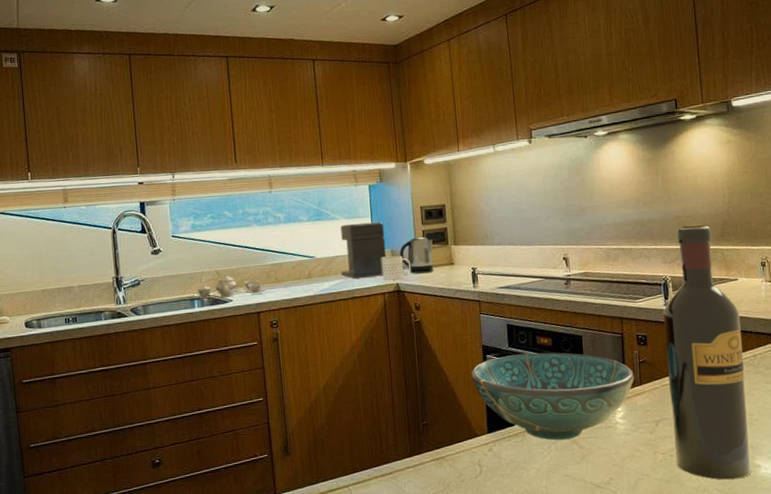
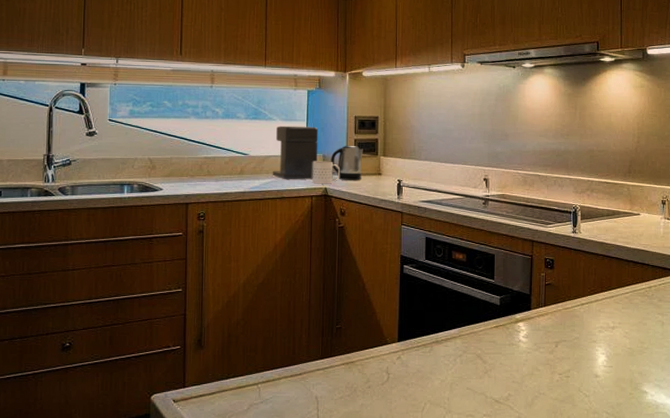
tea set: present [192,273,267,299] -> none [123,162,198,185]
decorative bowl: present [470,352,635,441] -> none [387,267,540,354]
wine bottle: present [663,223,752,480] -> none [570,159,640,404]

